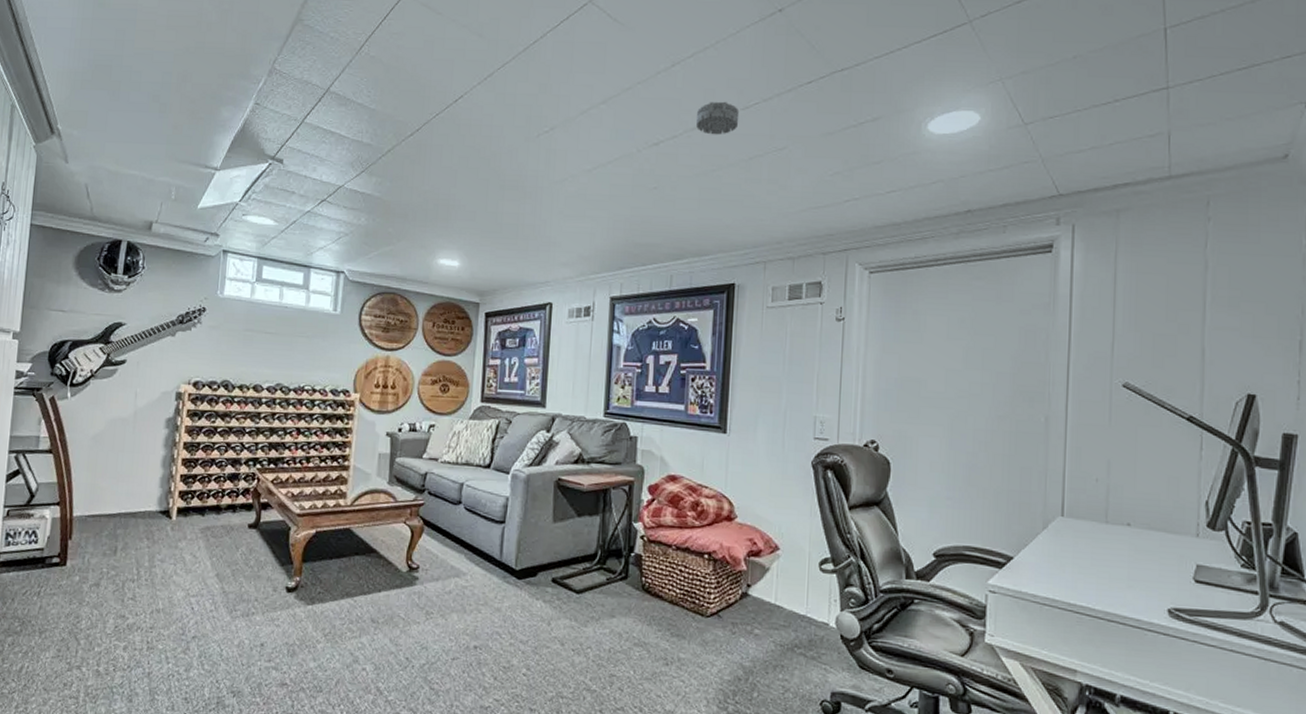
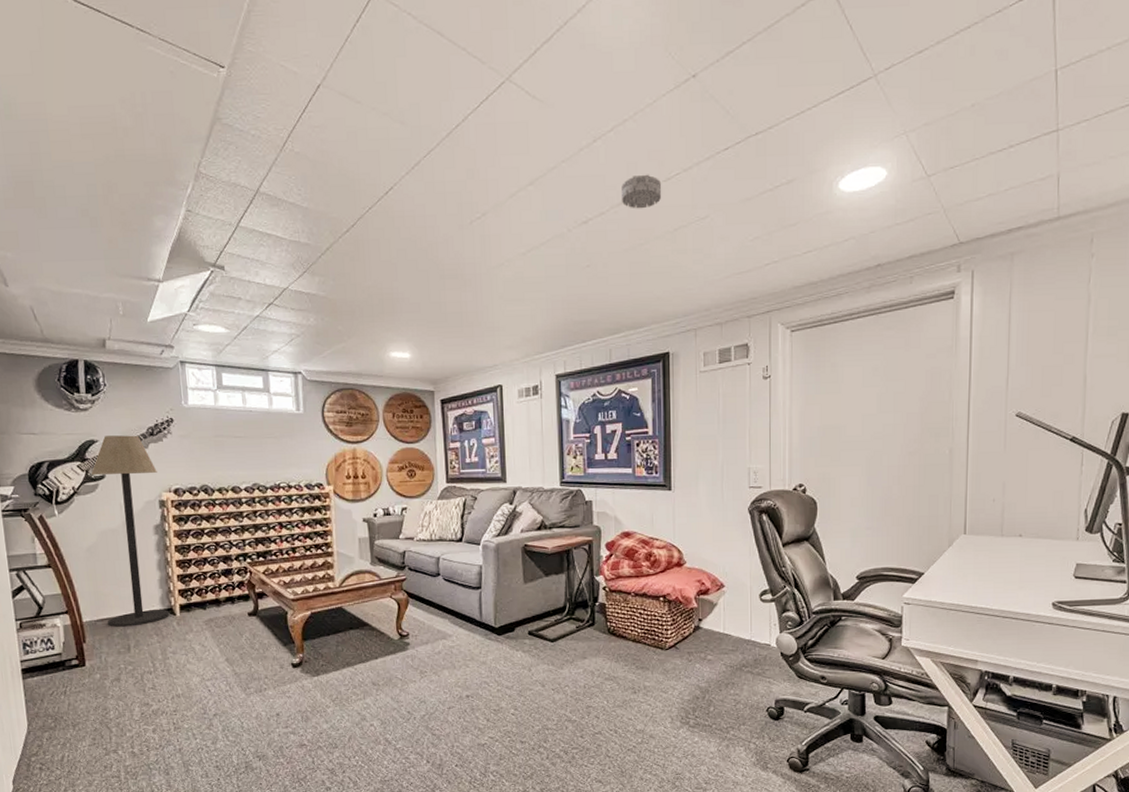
floor lamp: none [97,320,180,527] -> present [91,435,170,627]

